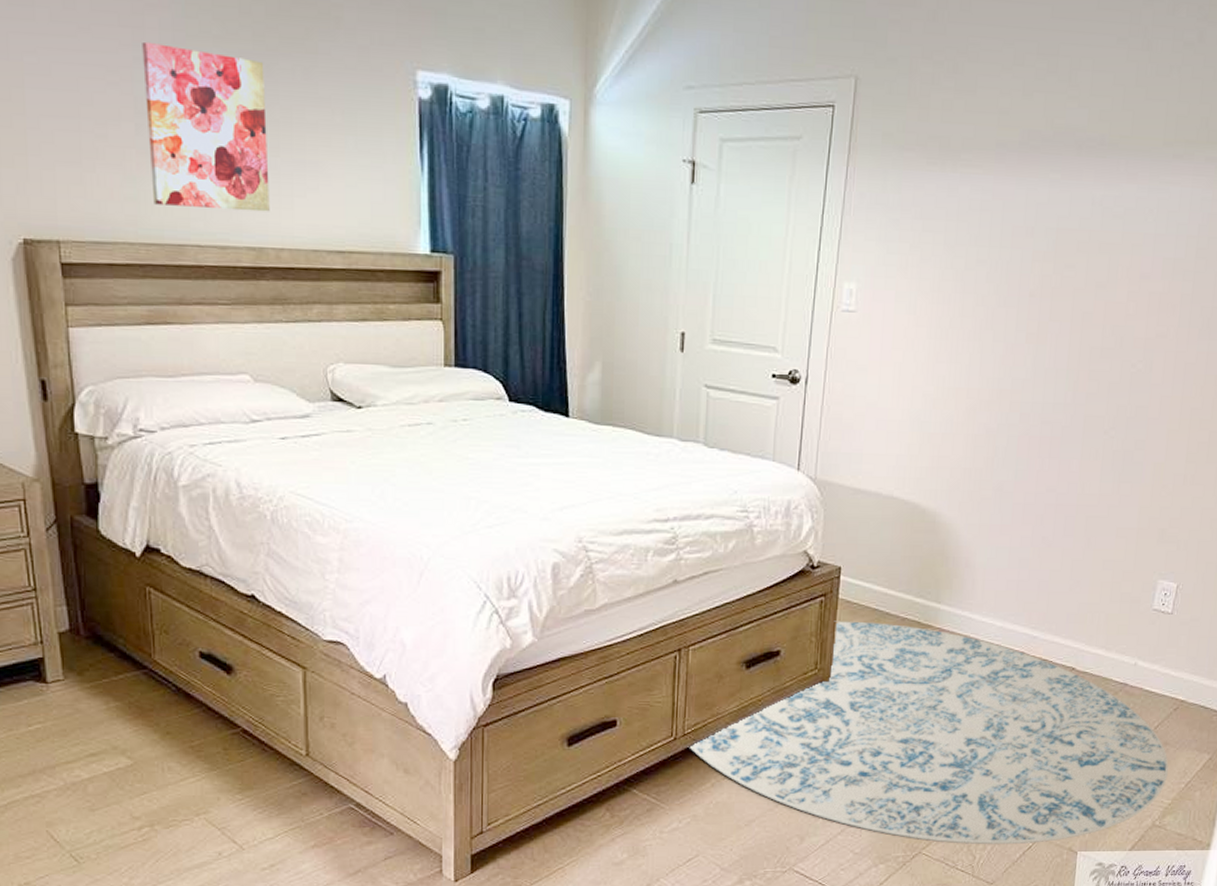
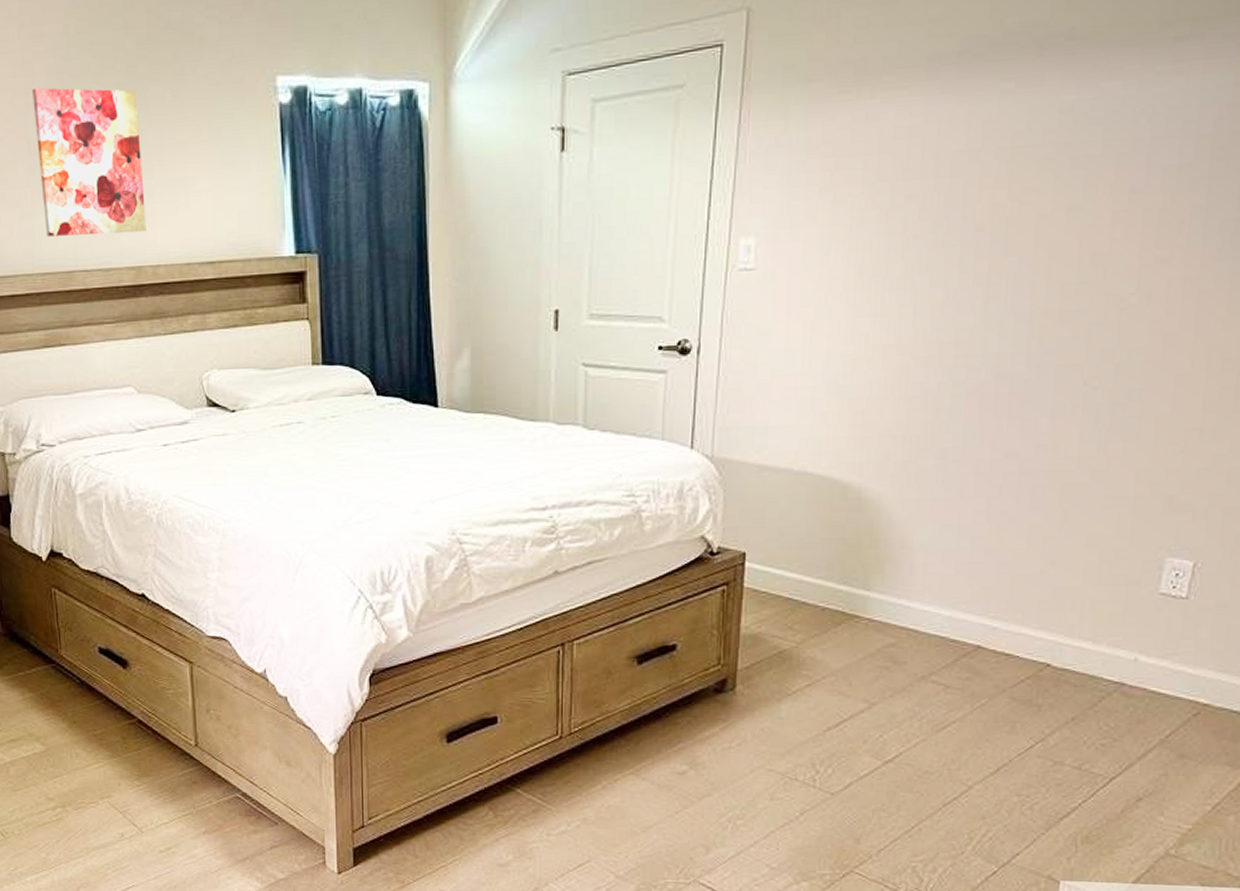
rug: present [687,621,1169,845] -> none [575,612,1187,868]

